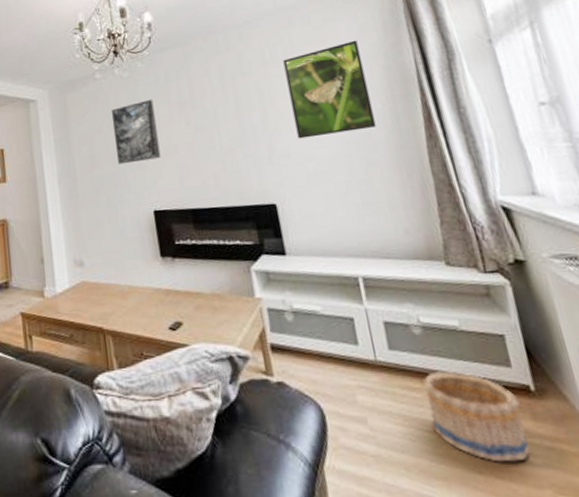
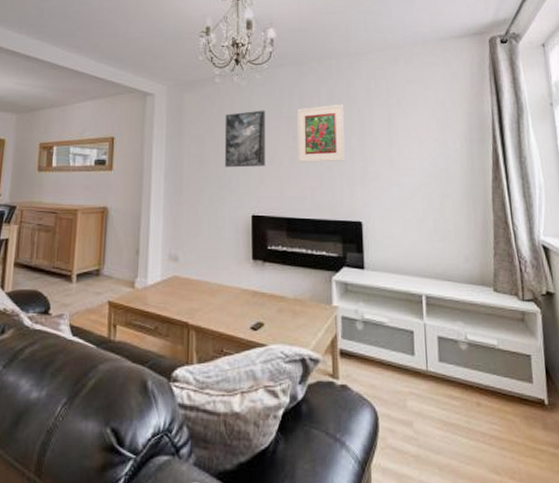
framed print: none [187,79,248,149] -> present [298,104,346,162]
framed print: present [283,40,376,139] -> none [385,85,454,166]
basket: present [423,371,530,463] -> none [463,383,538,465]

